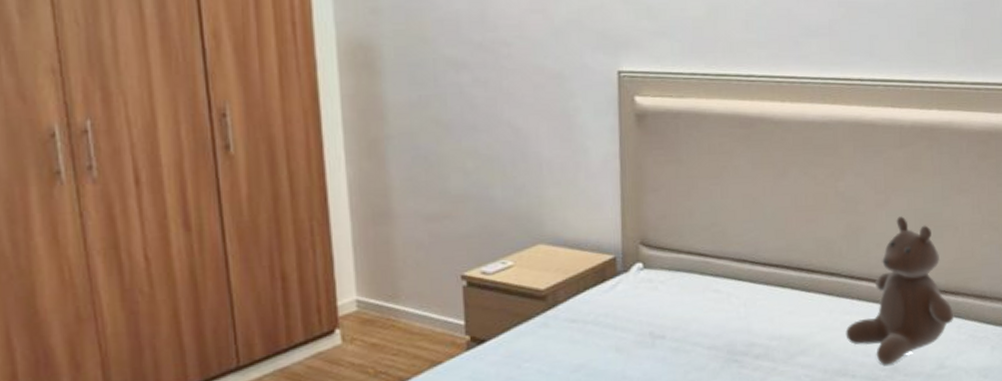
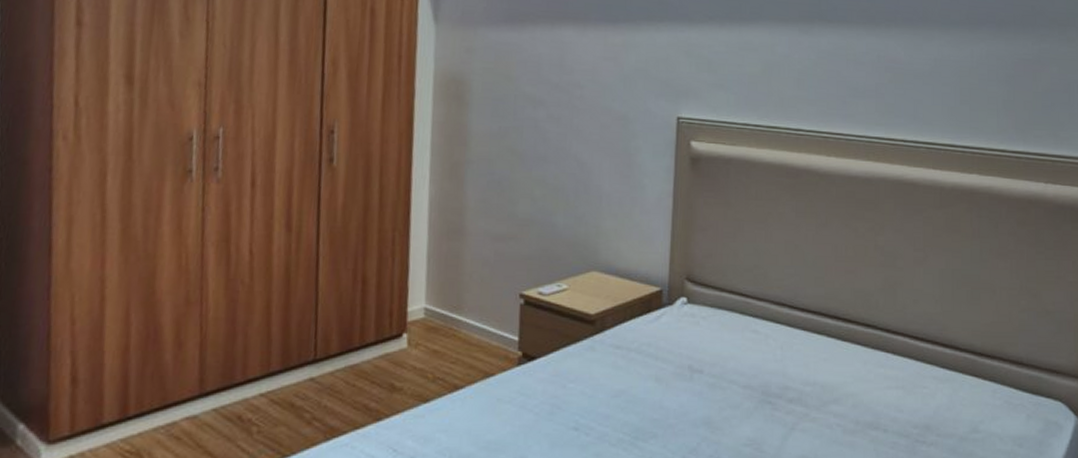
teddy bear: present [845,216,954,365] -> none [879,275,990,423]

